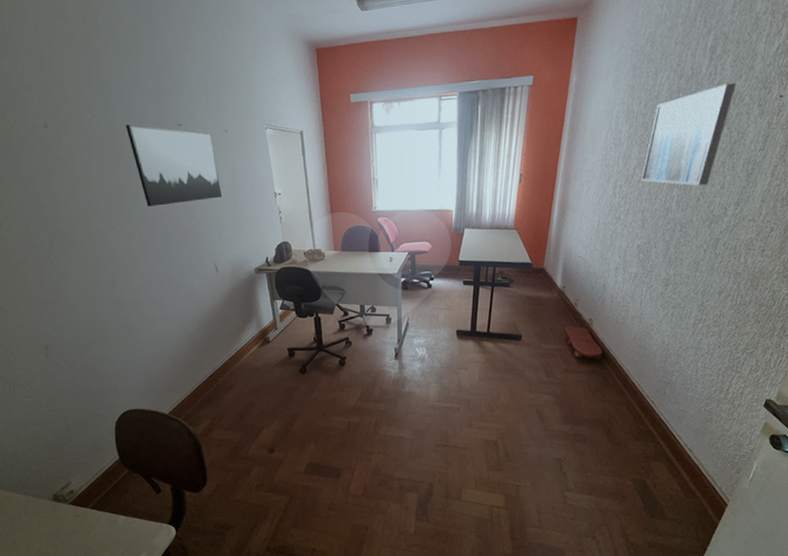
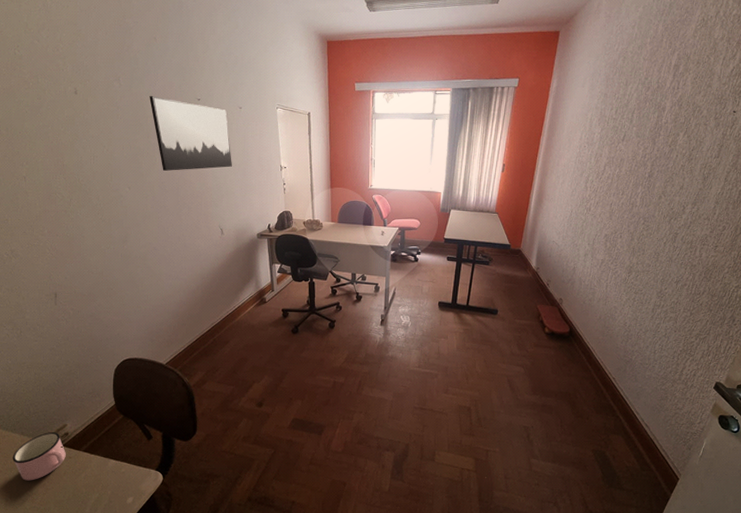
mug: none [18,491,74,542] -> present [12,432,66,481]
wall art: present [641,82,736,186] -> none [611,97,695,186]

